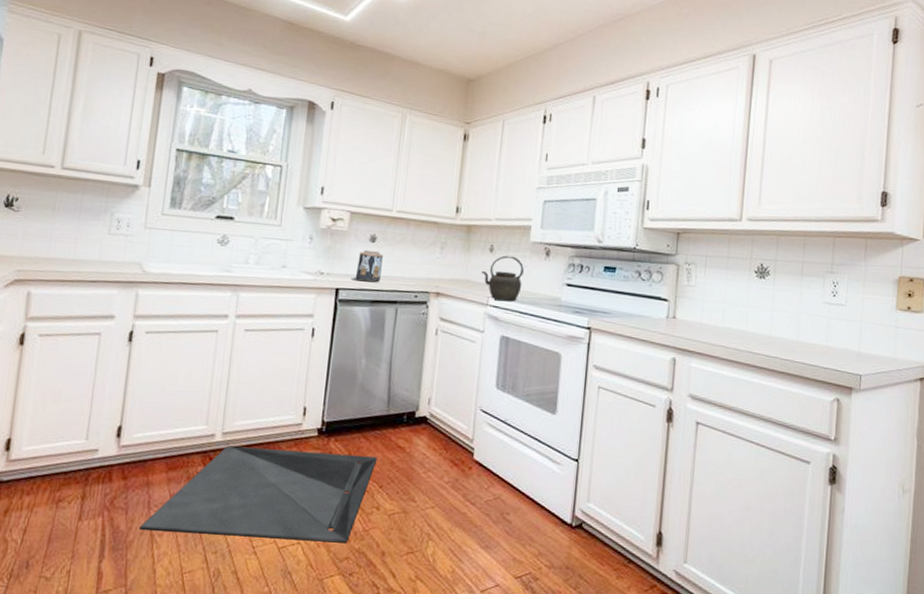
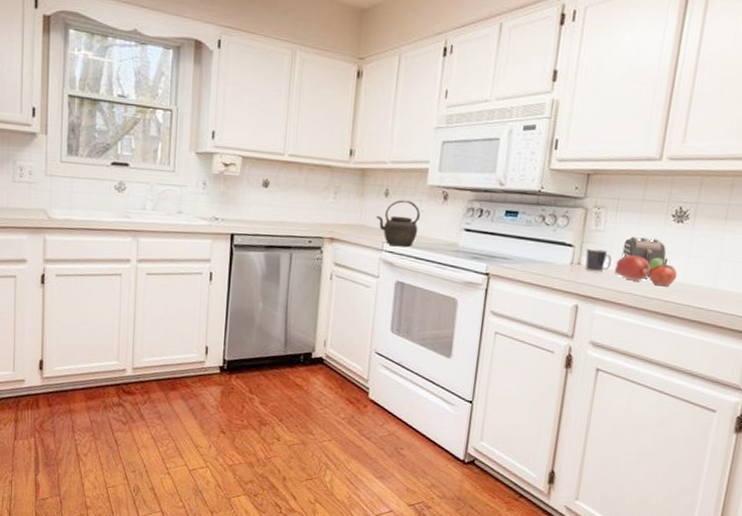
door mat: present [140,445,378,543] -> none [67,379,277,469]
canister: present [351,250,383,283] -> none [245,195,276,228]
mug: none [679,302,704,327] -> present [585,248,612,274]
fruit: none [707,309,739,334] -> present [615,255,651,281]
toaster: none [712,292,753,331] -> present [621,237,666,278]
fruit: none [737,311,764,340] -> present [648,257,678,287]

